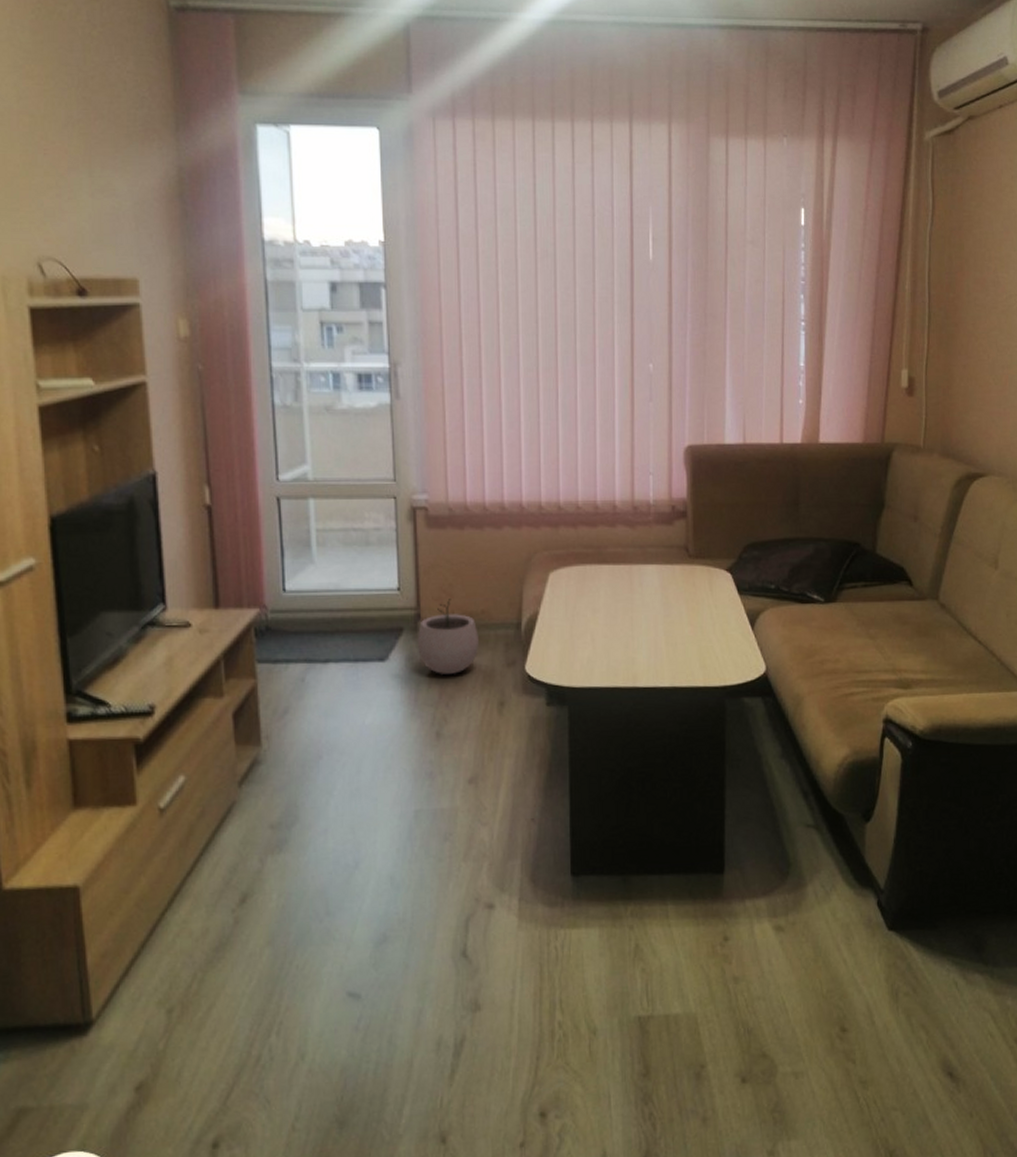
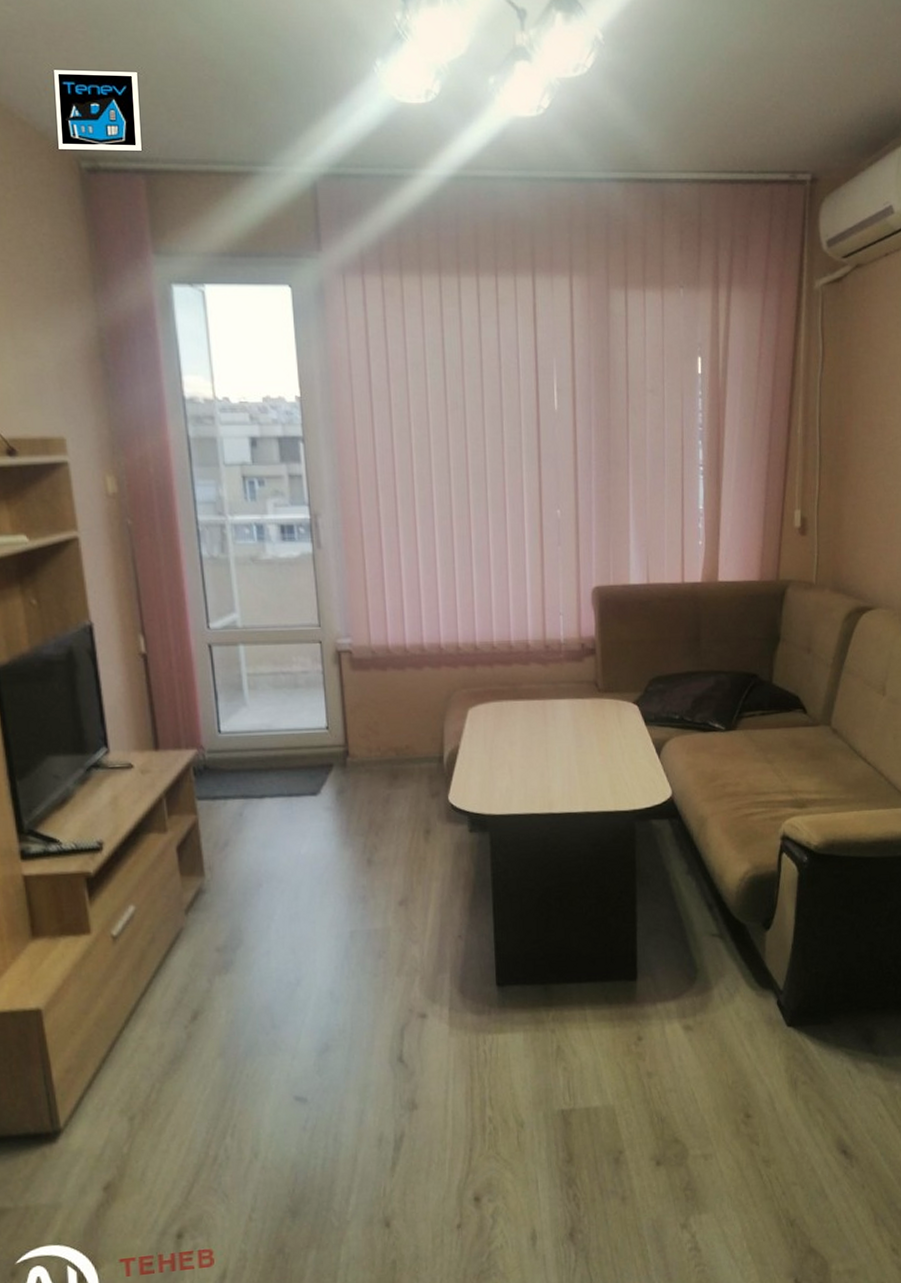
plant pot: present [417,599,479,674] -> none [346,736,405,806]

